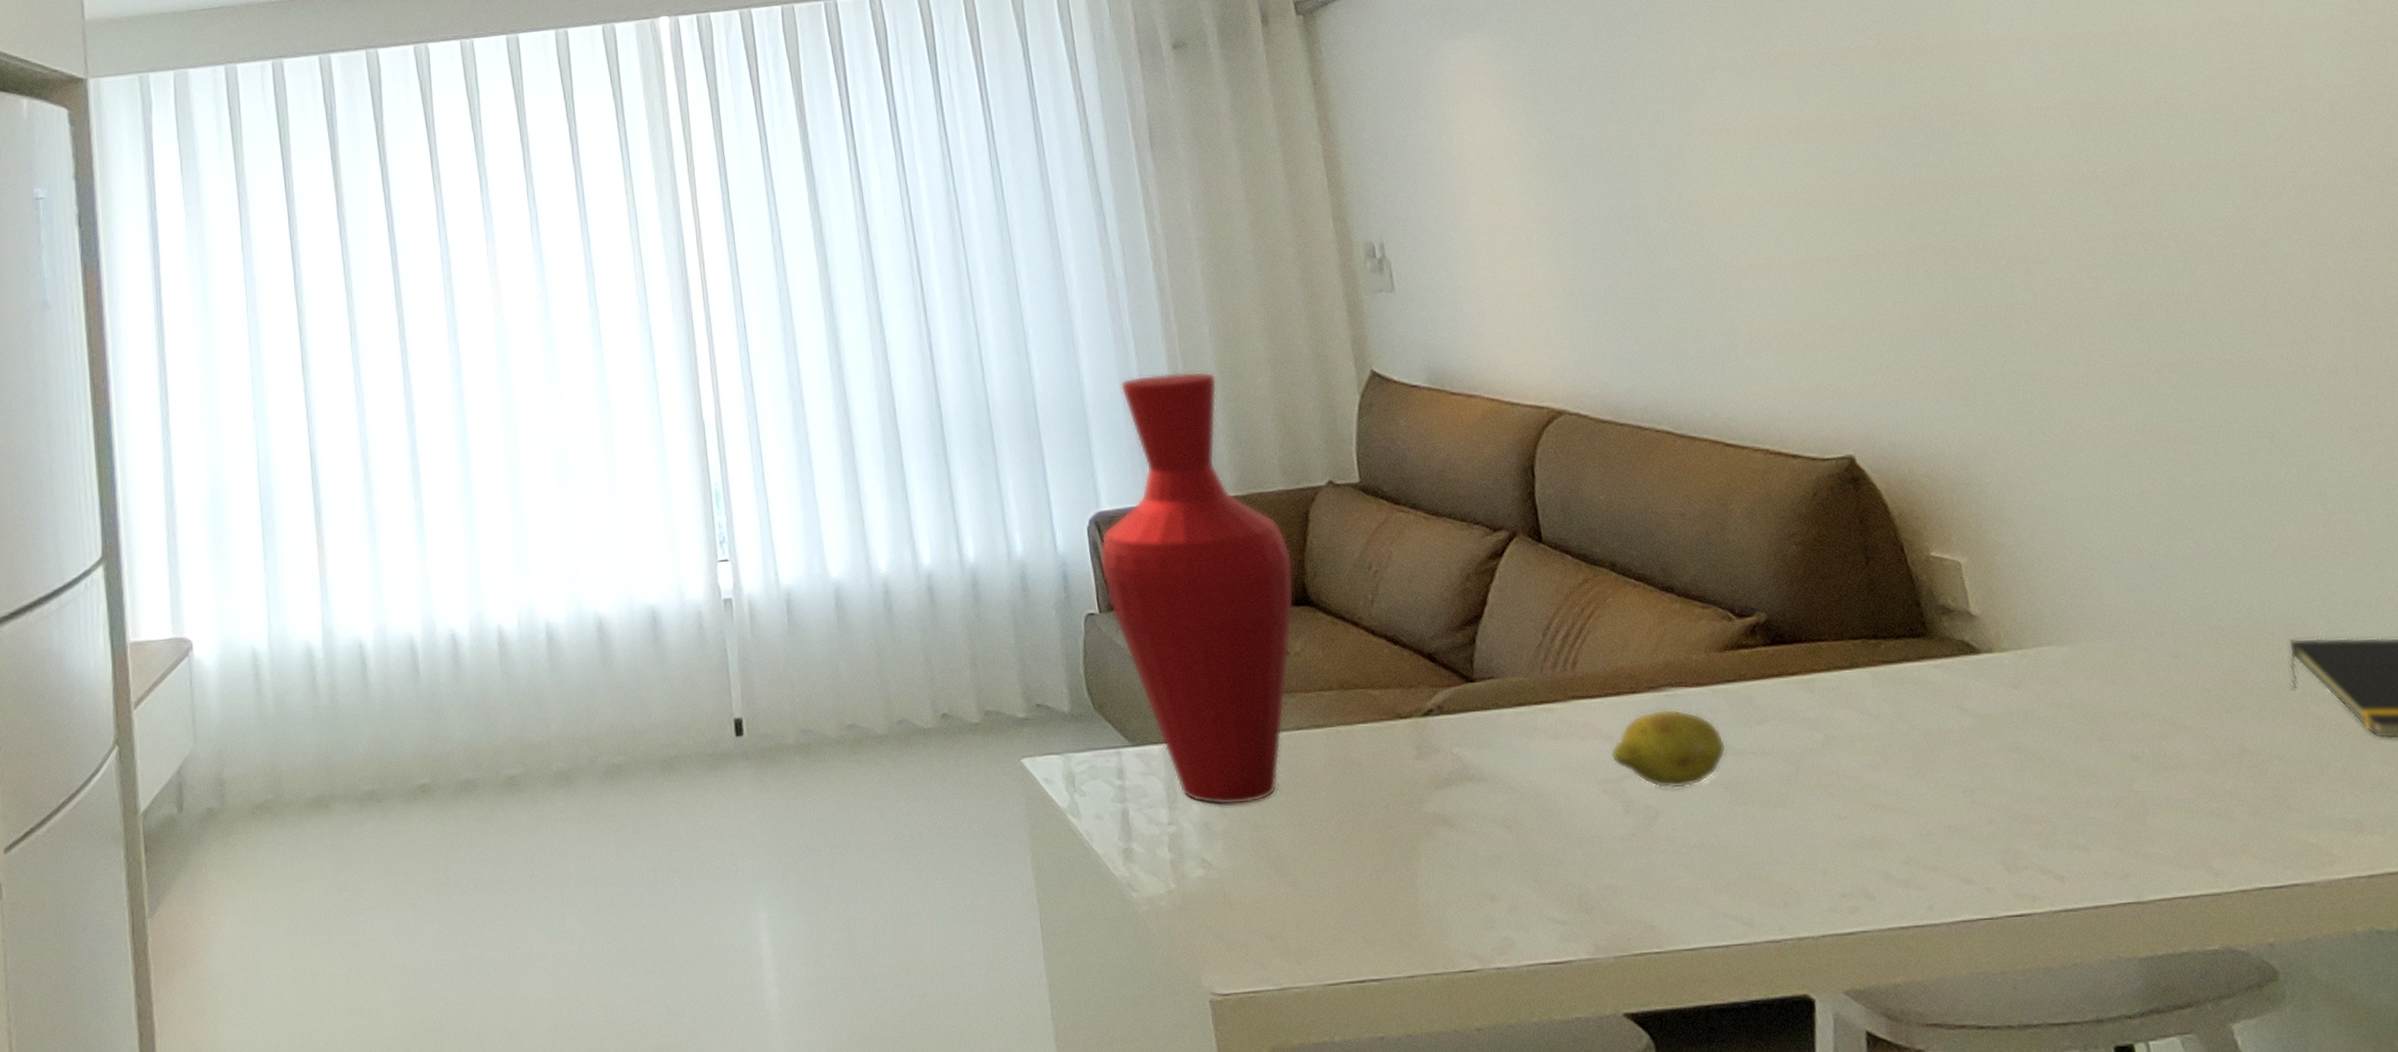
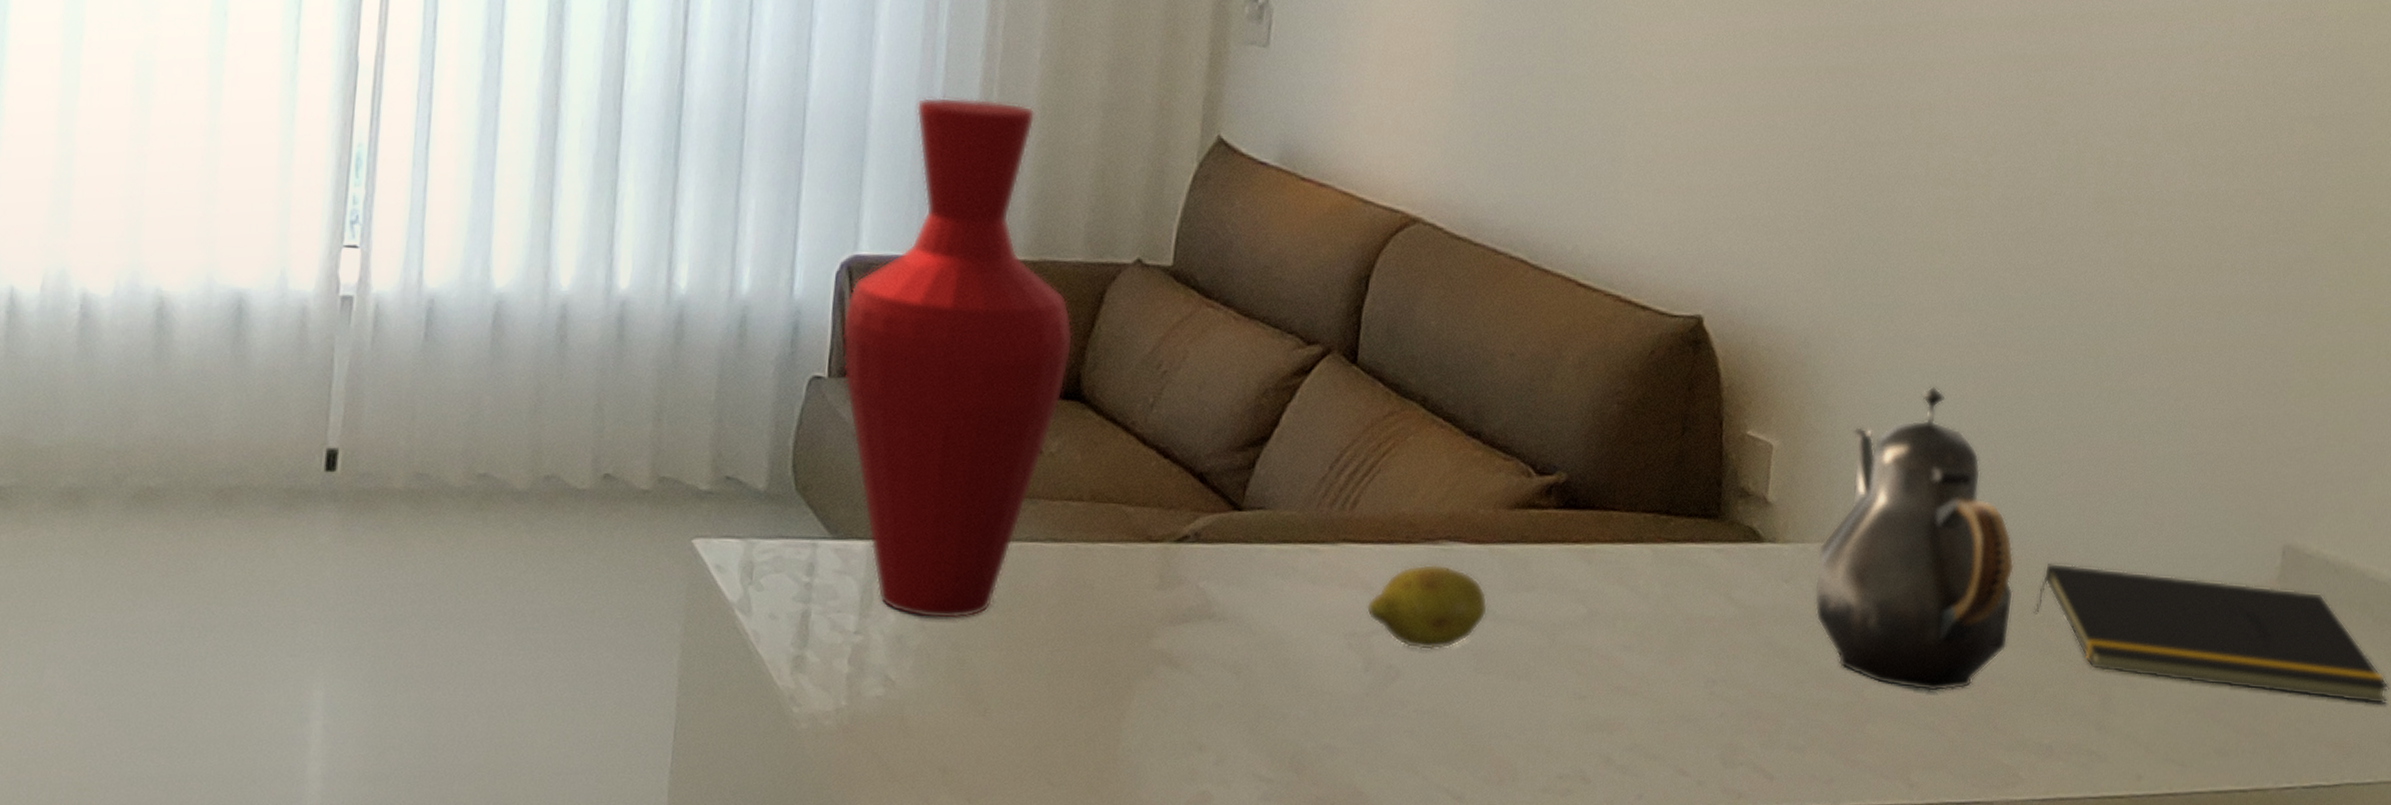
teapot: none [2037,486,2274,779] -> present [1814,385,2014,692]

